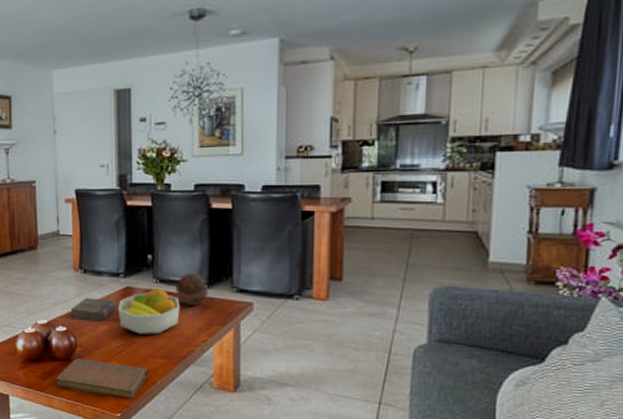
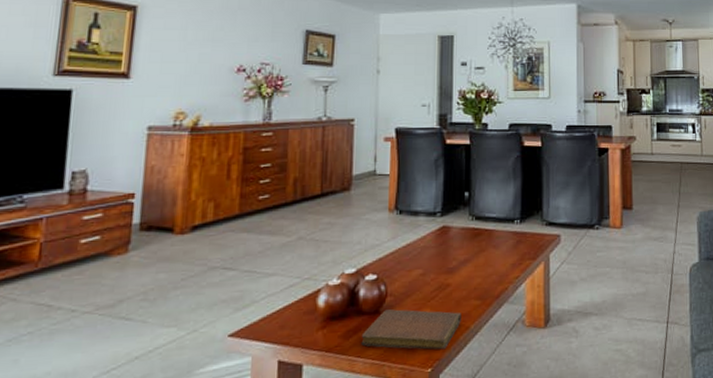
book: present [70,297,116,322] -> none [382,240,432,266]
fruit bowl: present [118,287,180,334] -> none [433,225,494,276]
decorative ball: present [176,273,209,306] -> none [491,209,522,242]

